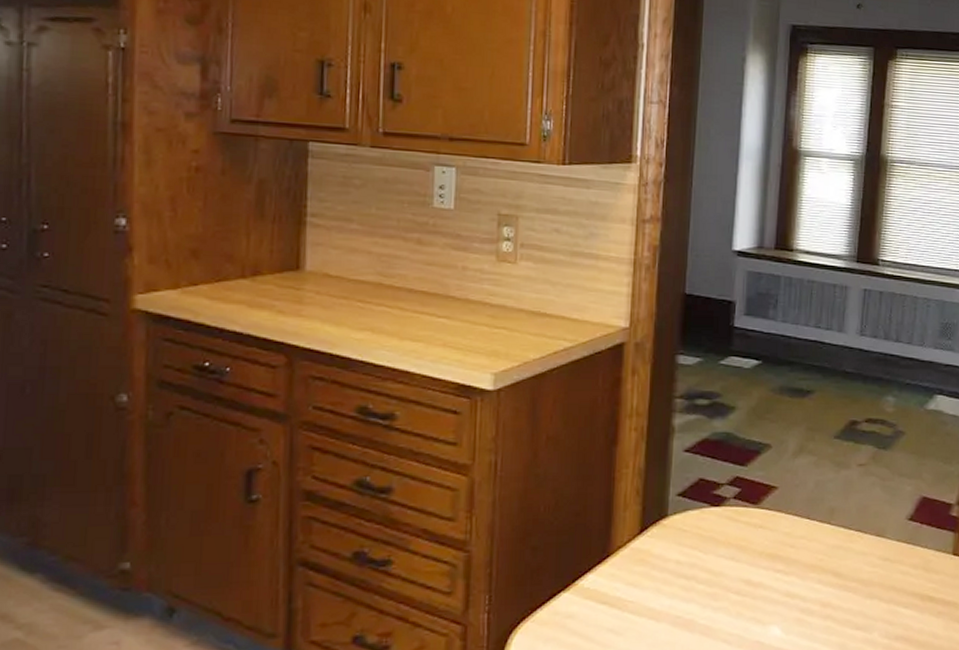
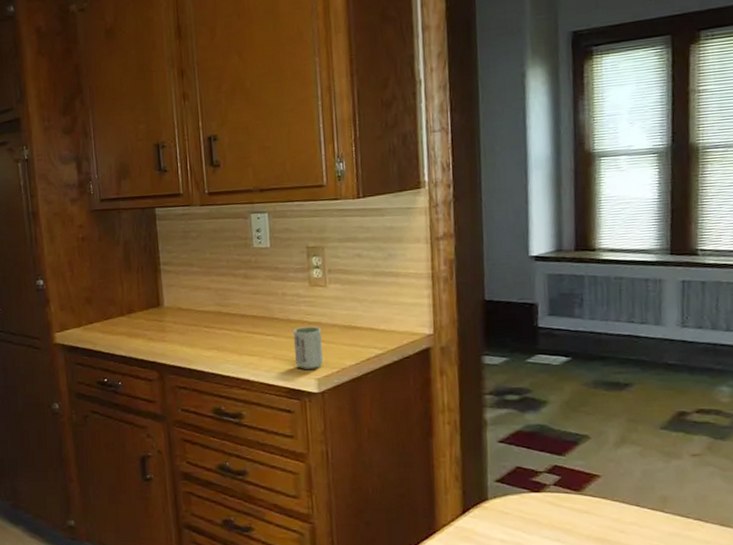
cup: none [469,310,504,361] -> present [293,326,323,369]

